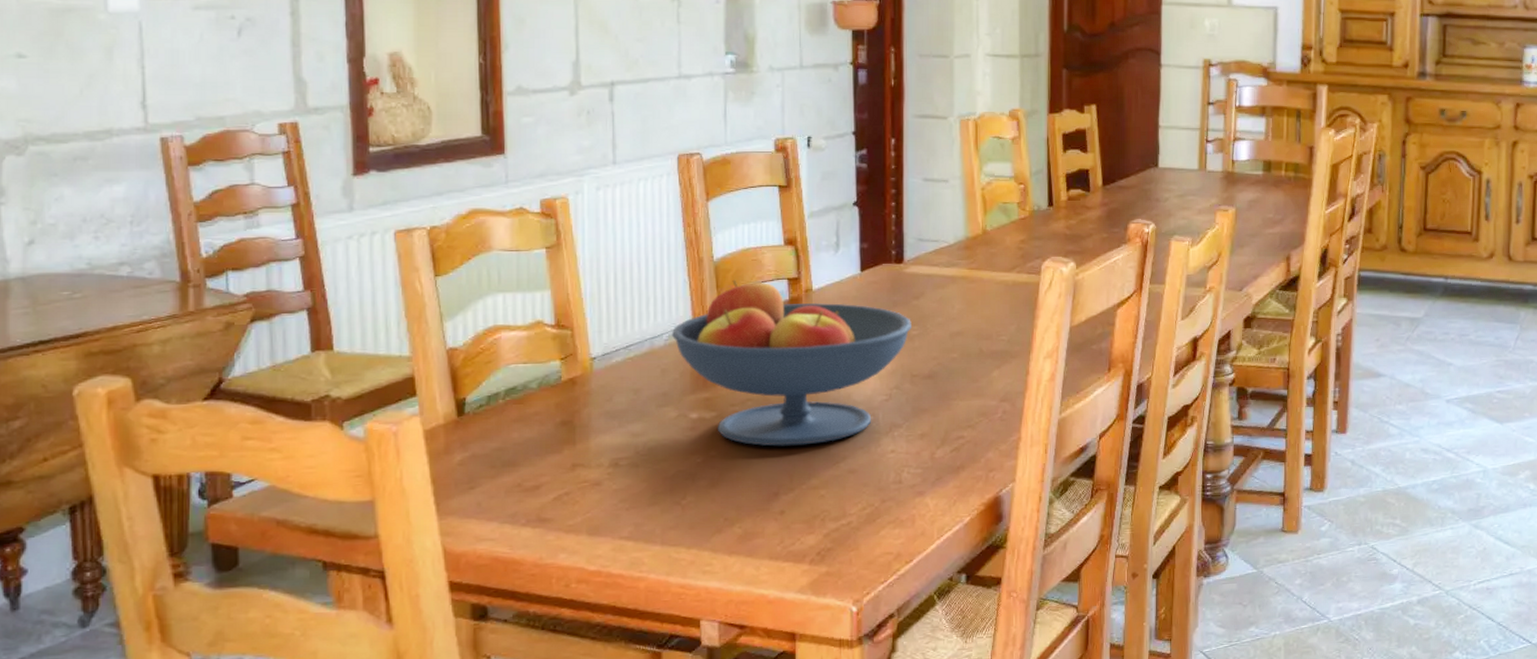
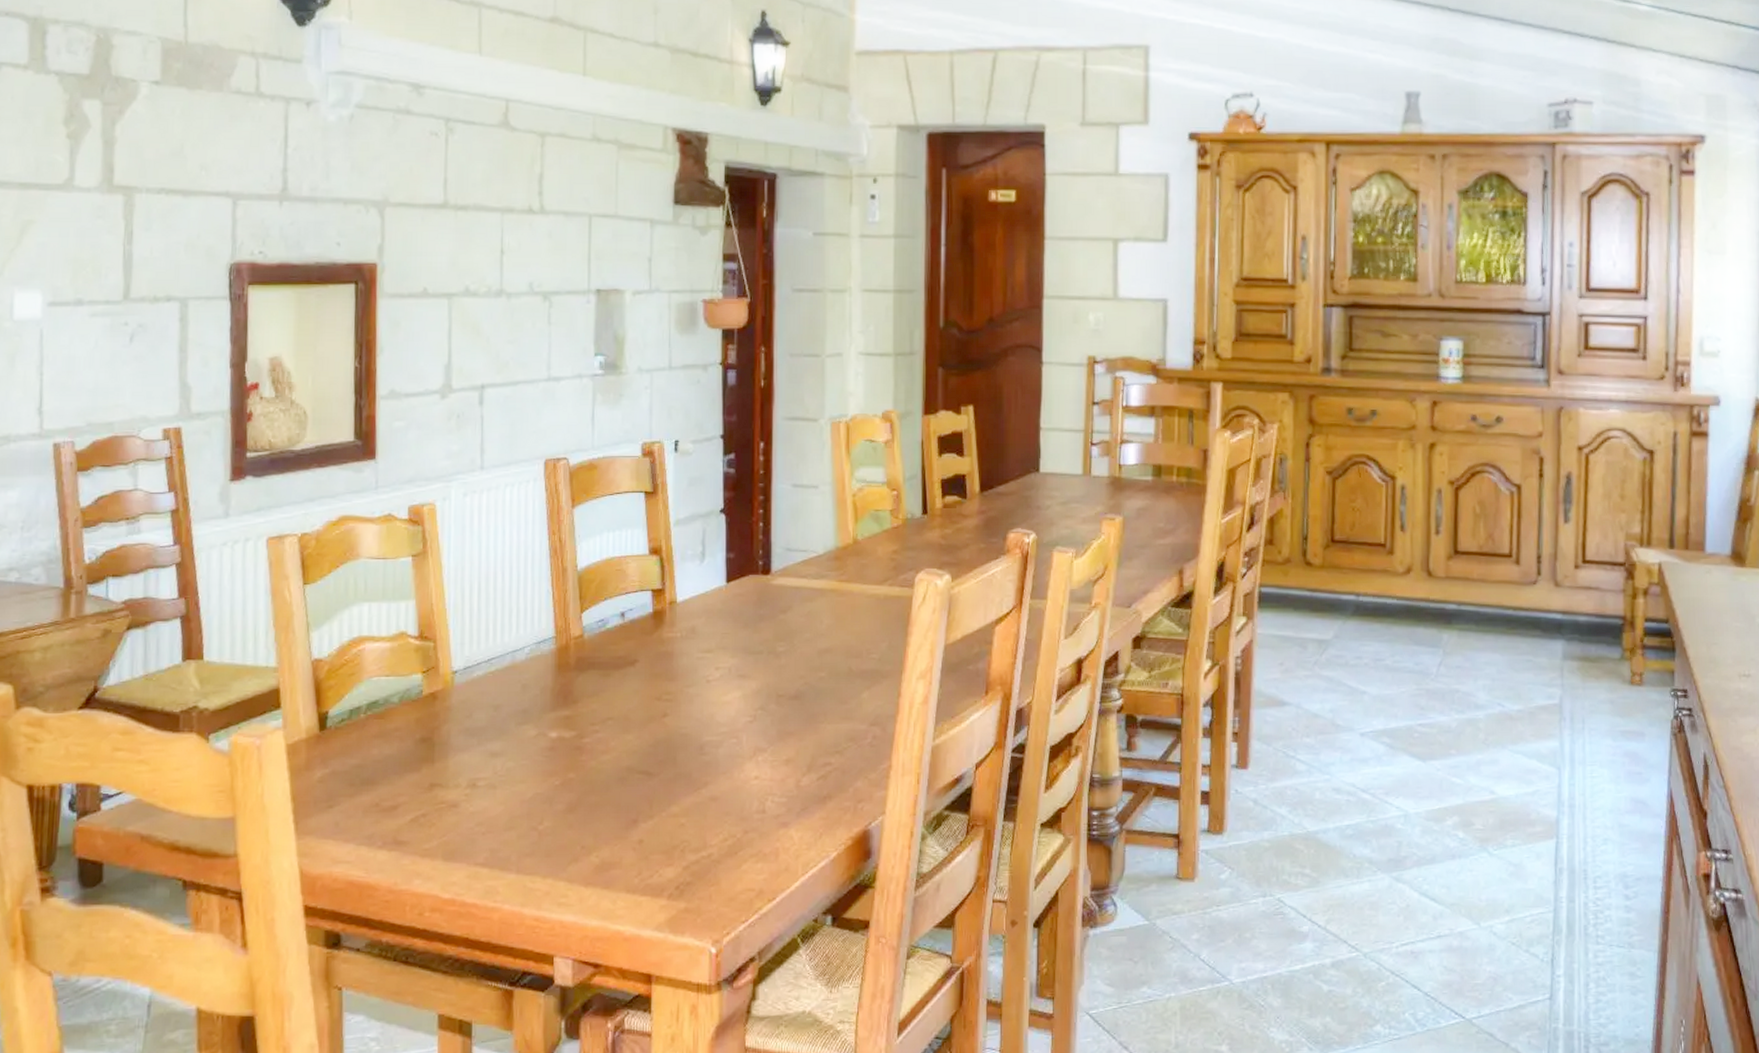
fruit bowl: present [671,279,911,446] -> none [533,590,778,770]

